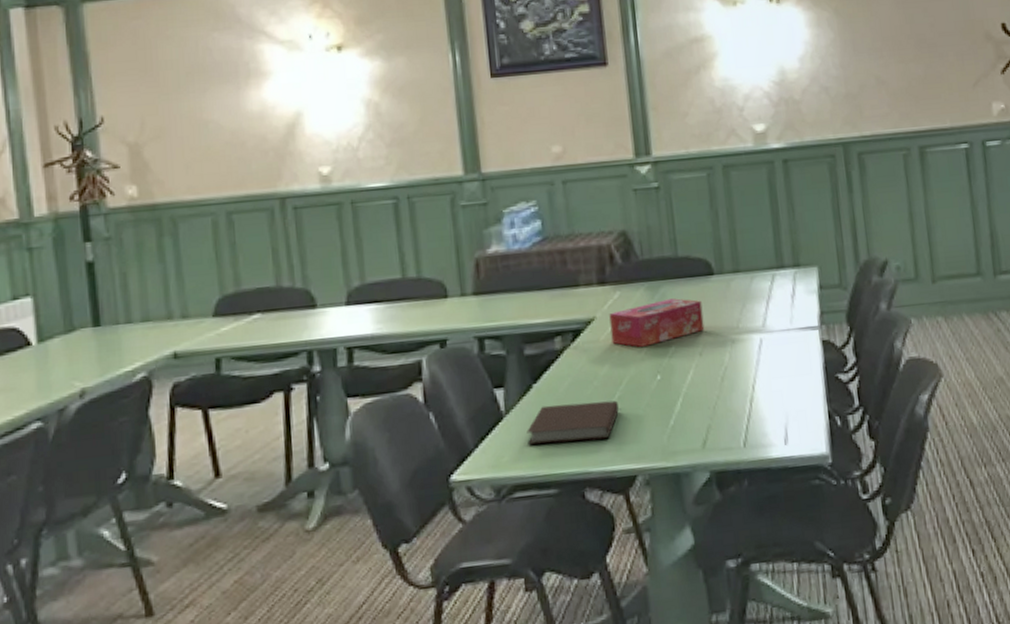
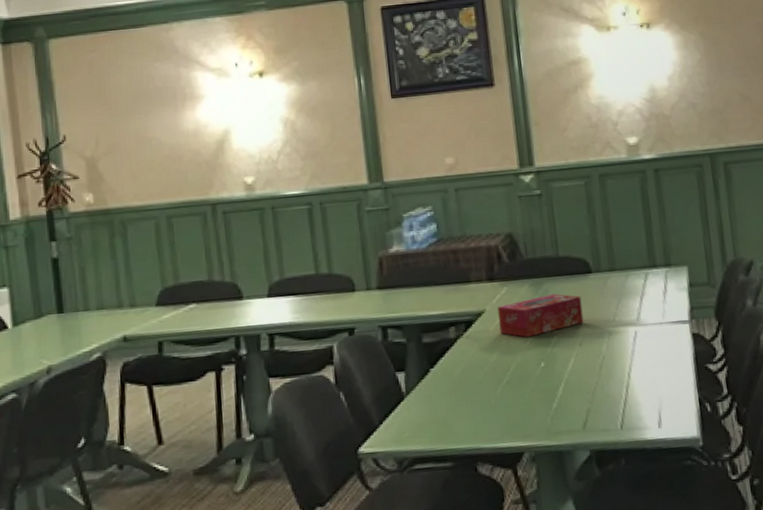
notebook: present [527,400,619,445] -> none [425,384,507,423]

